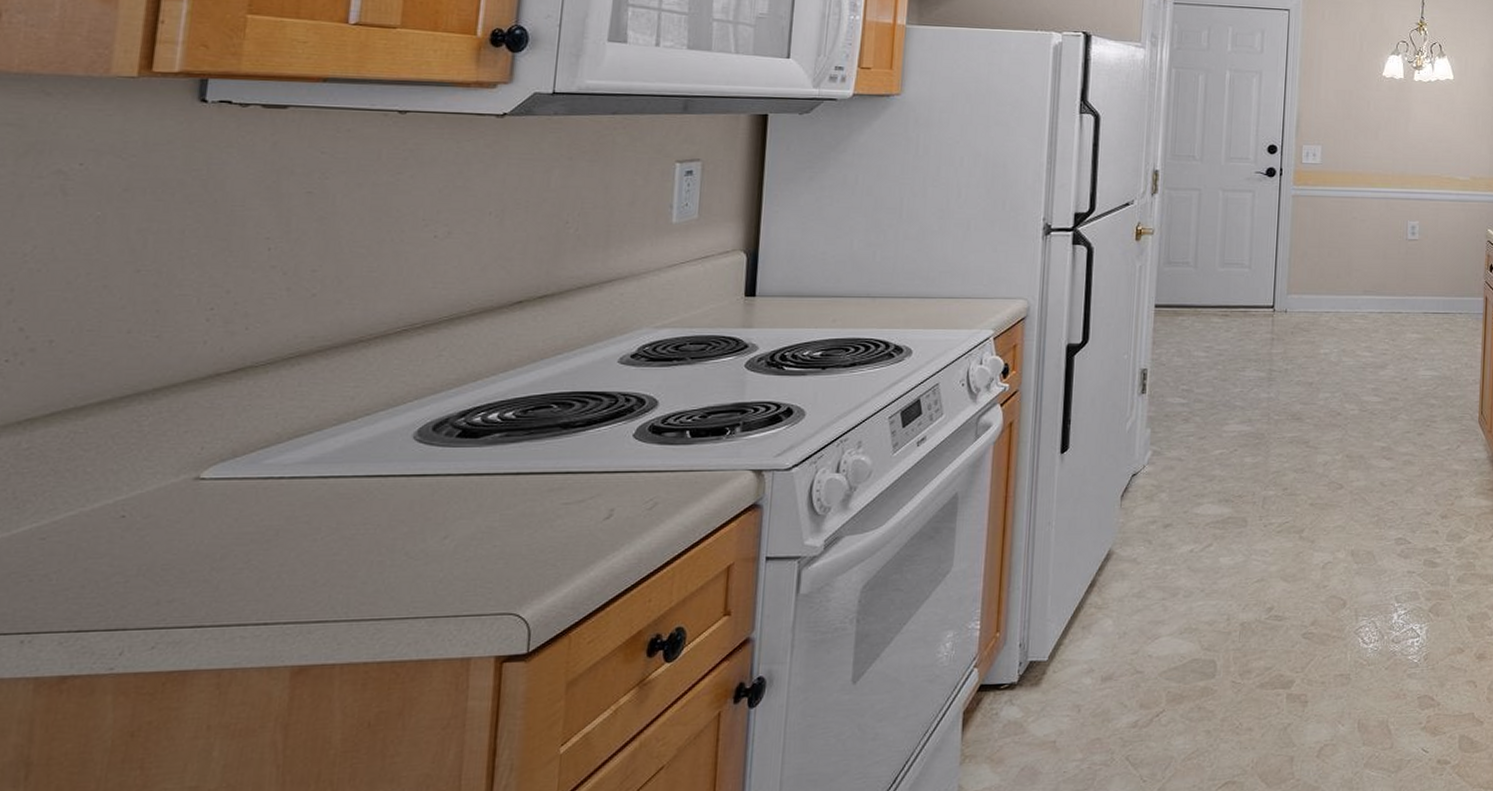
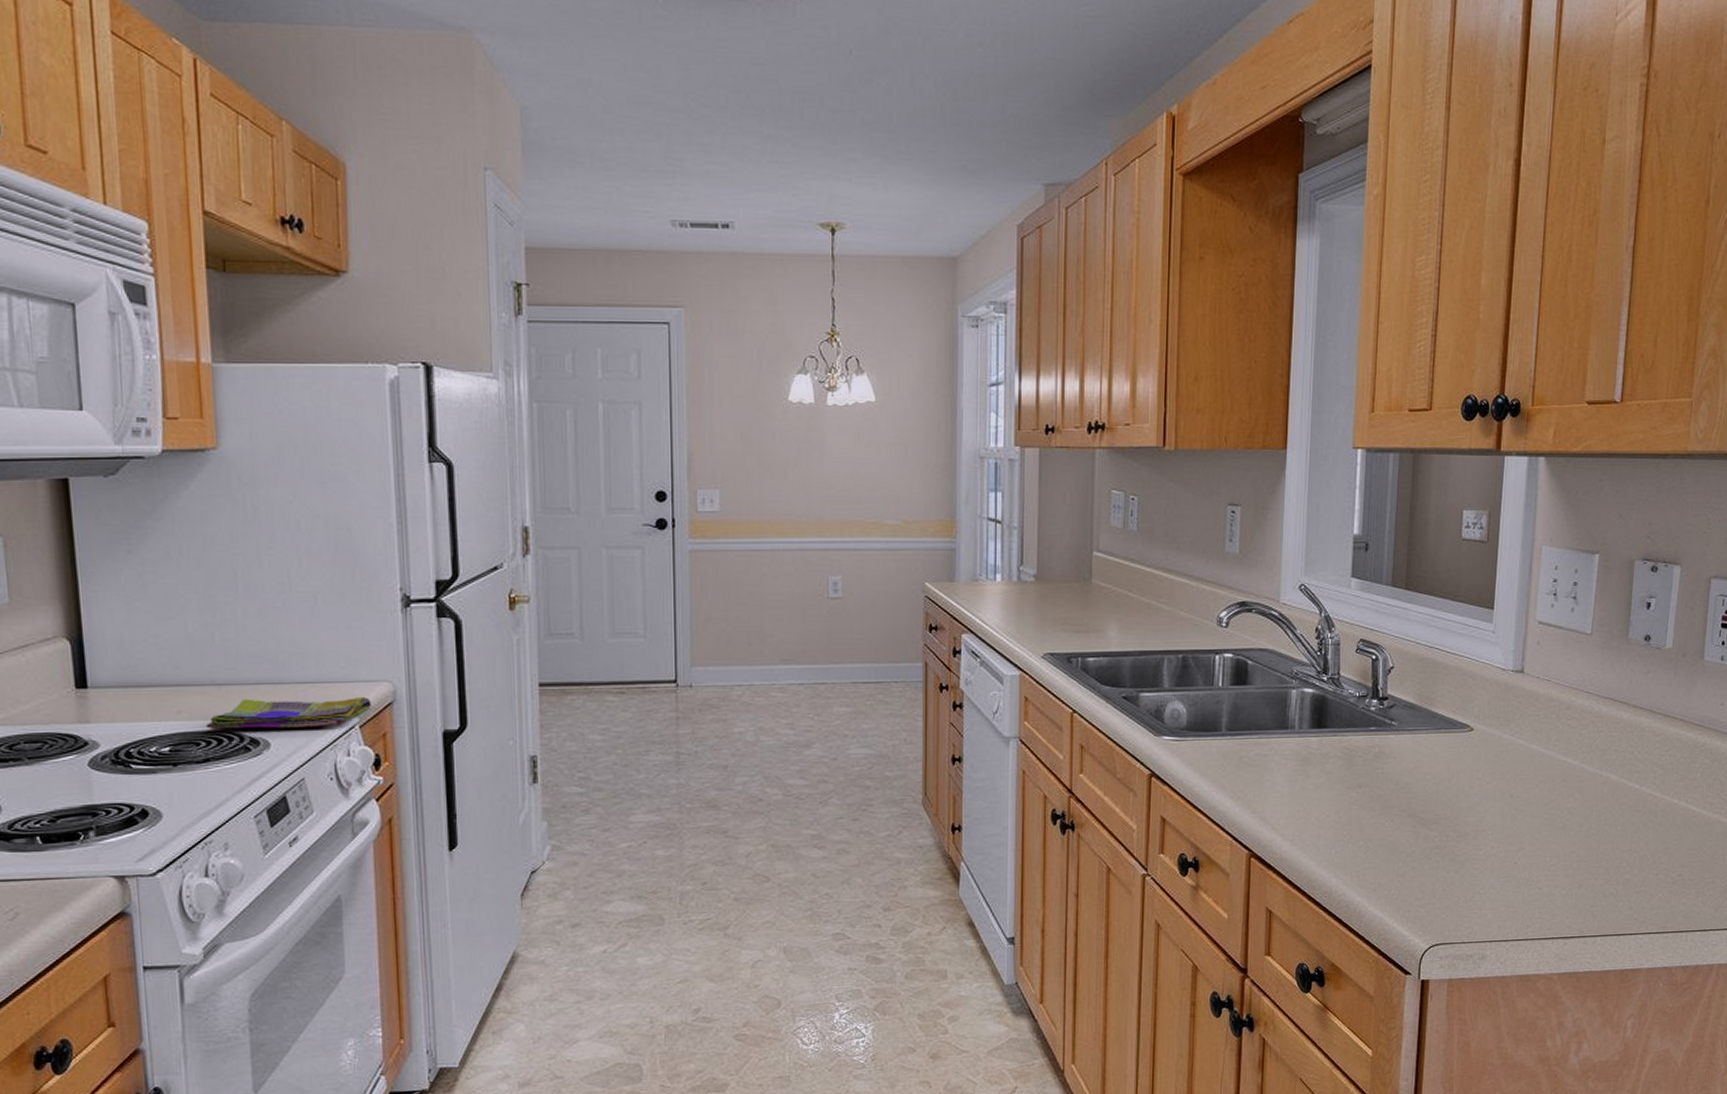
dish towel: none [857,310,1007,338] -> present [206,696,371,730]

